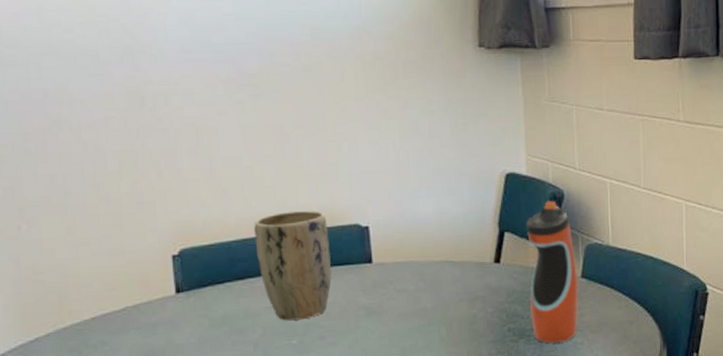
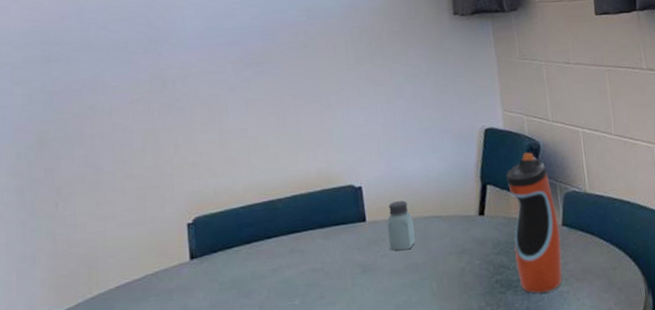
plant pot: present [254,210,332,321] -> none [259,174,329,282]
saltshaker: none [395,243,426,294] -> present [387,200,416,251]

